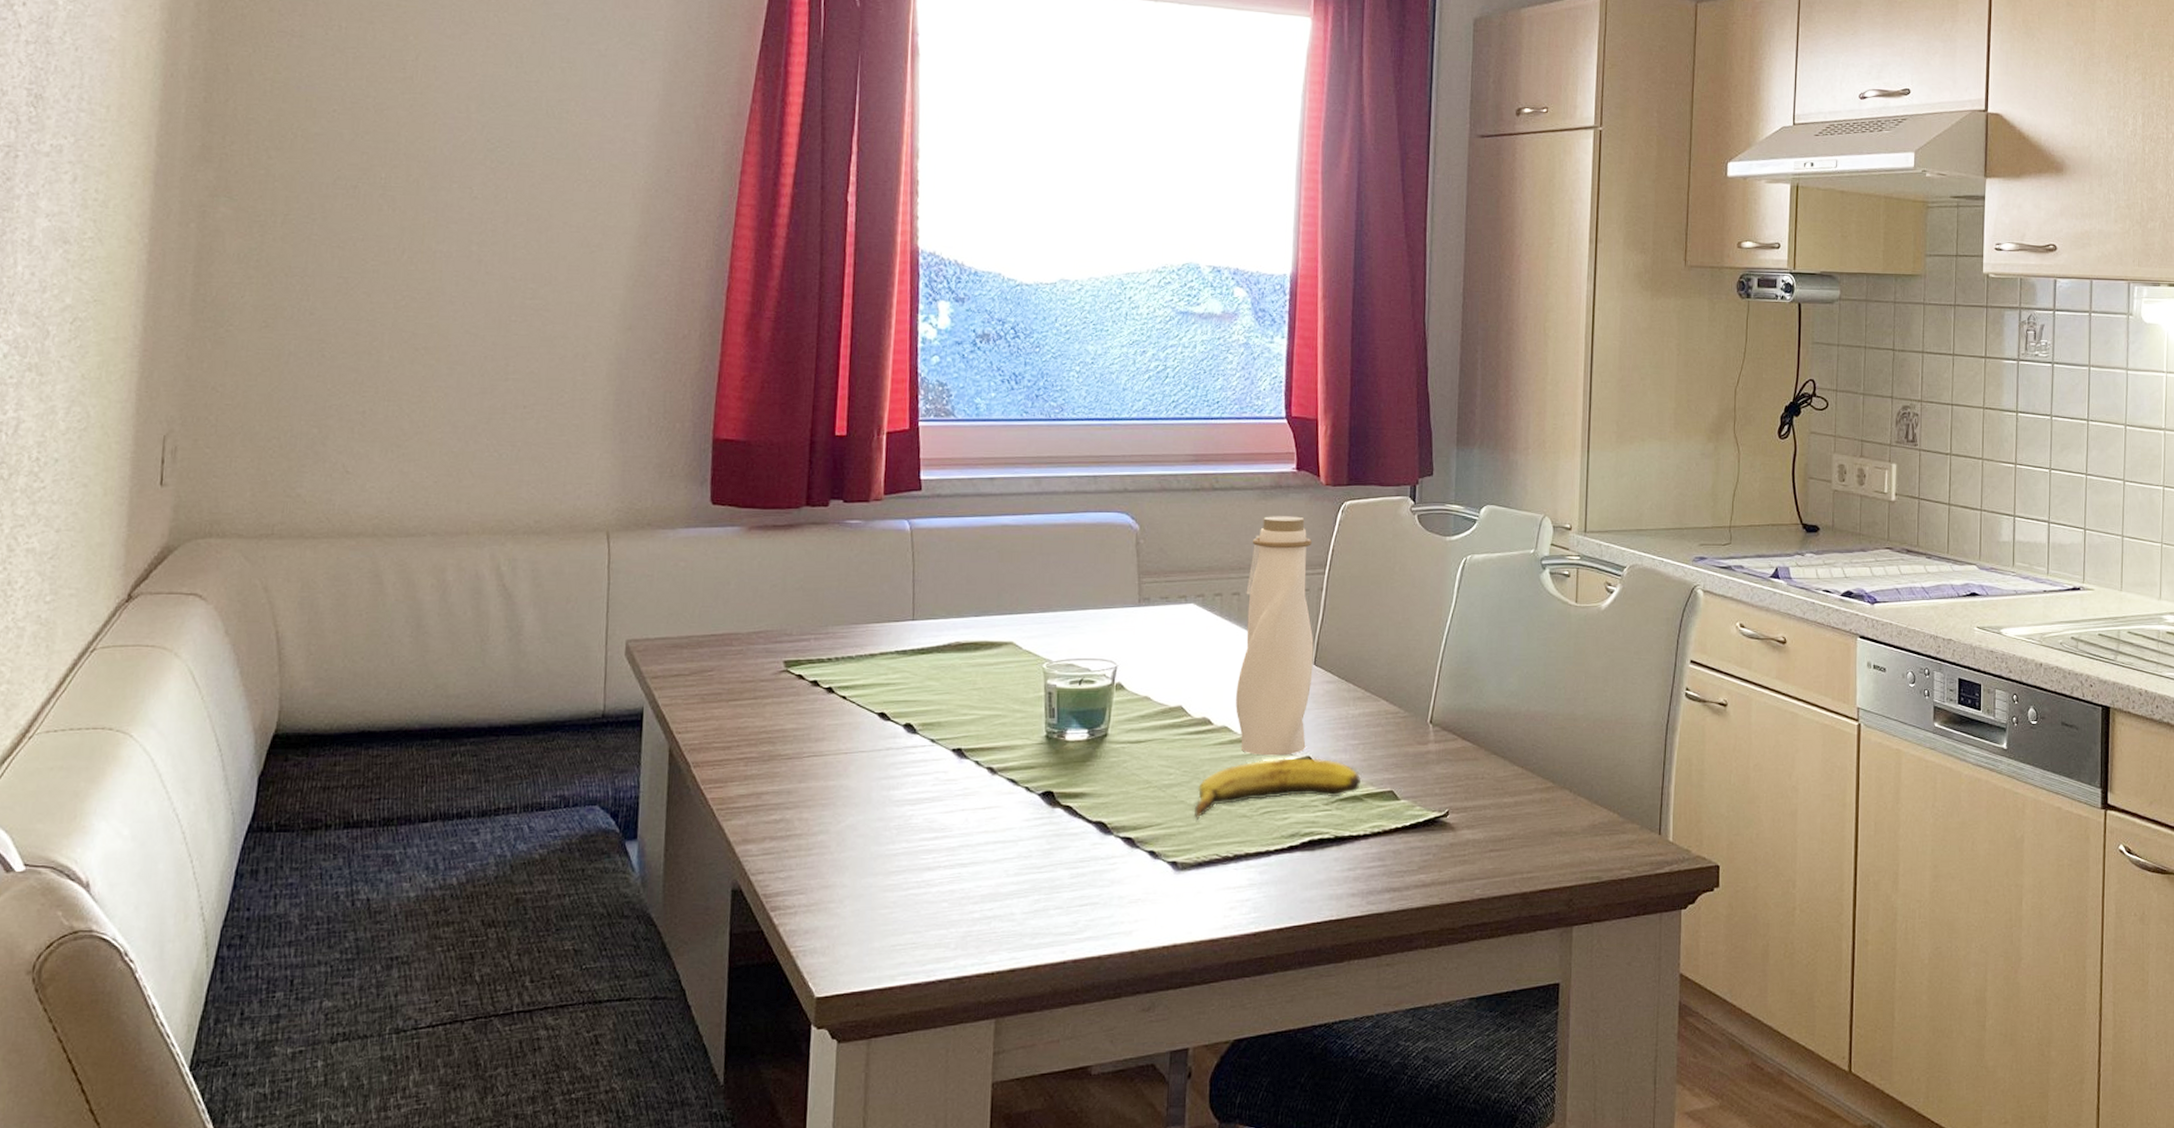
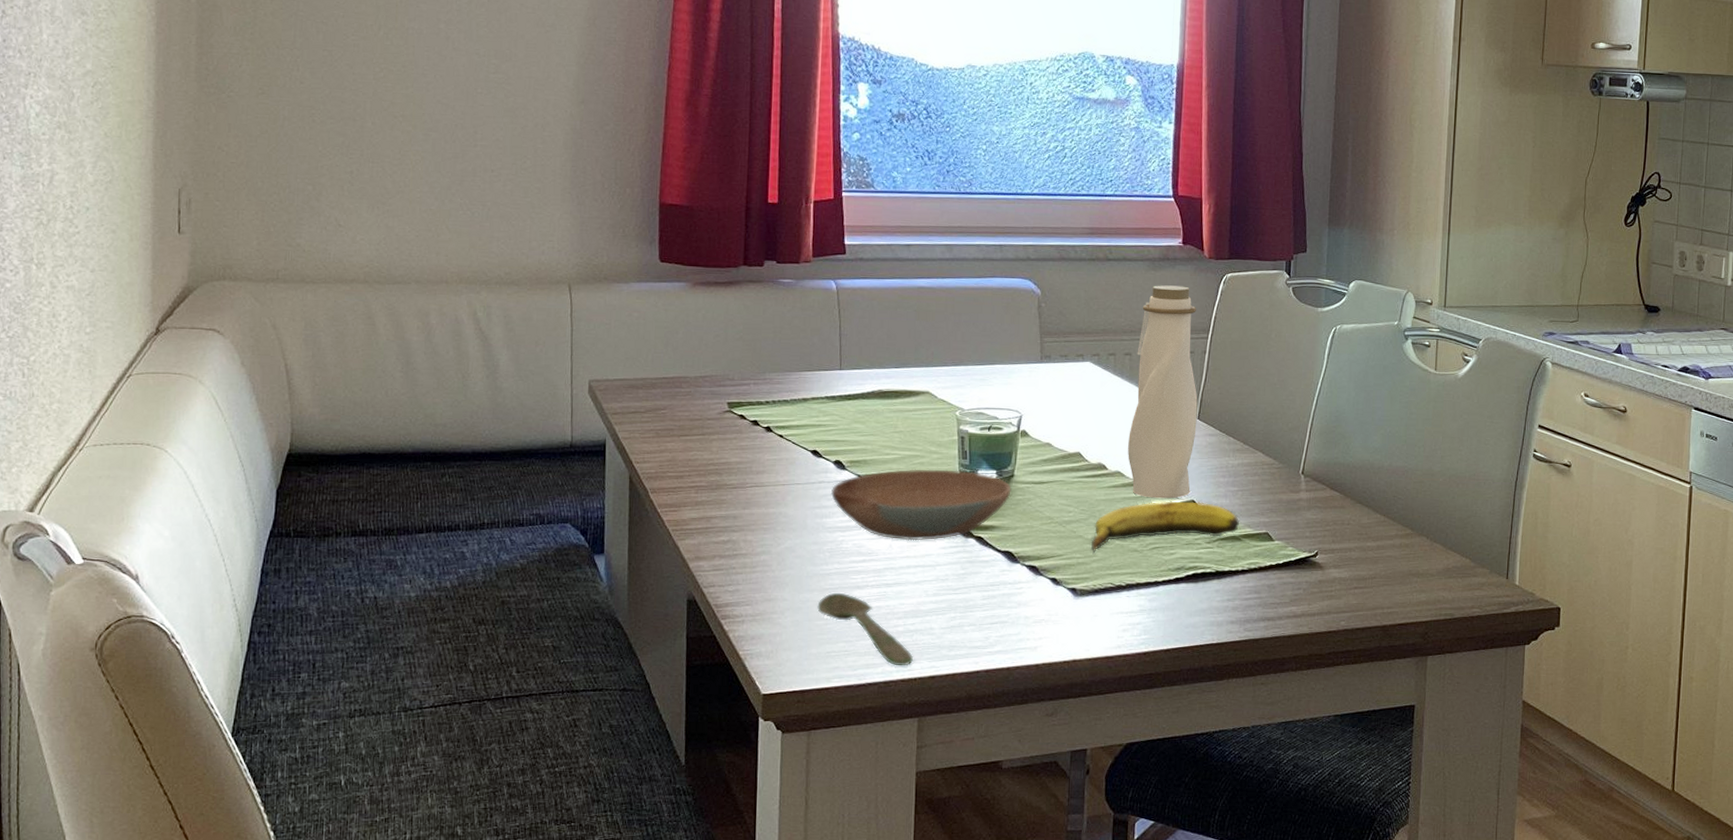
spoon: none [881,875,992,959] -> present [817,592,914,666]
bowl: none [899,730,1105,813] -> present [830,469,1012,541]

